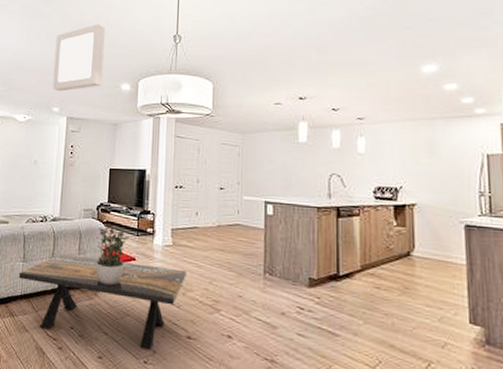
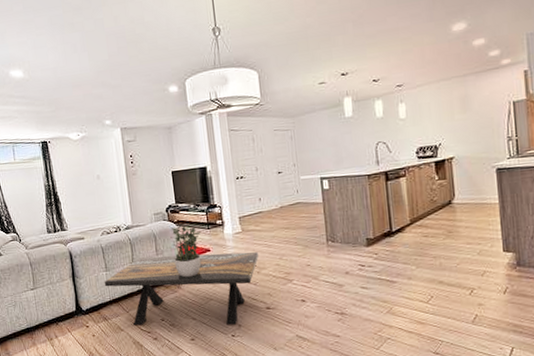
ceiling light: present [52,24,105,92] -> none [93,27,149,104]

